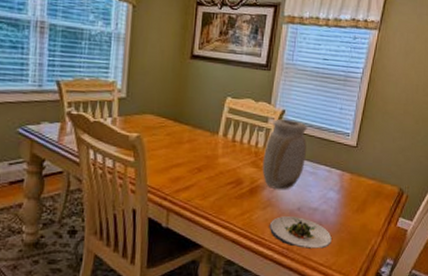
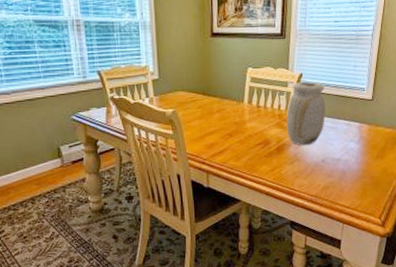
salad plate: present [269,216,332,249] -> none [297,168,355,195]

